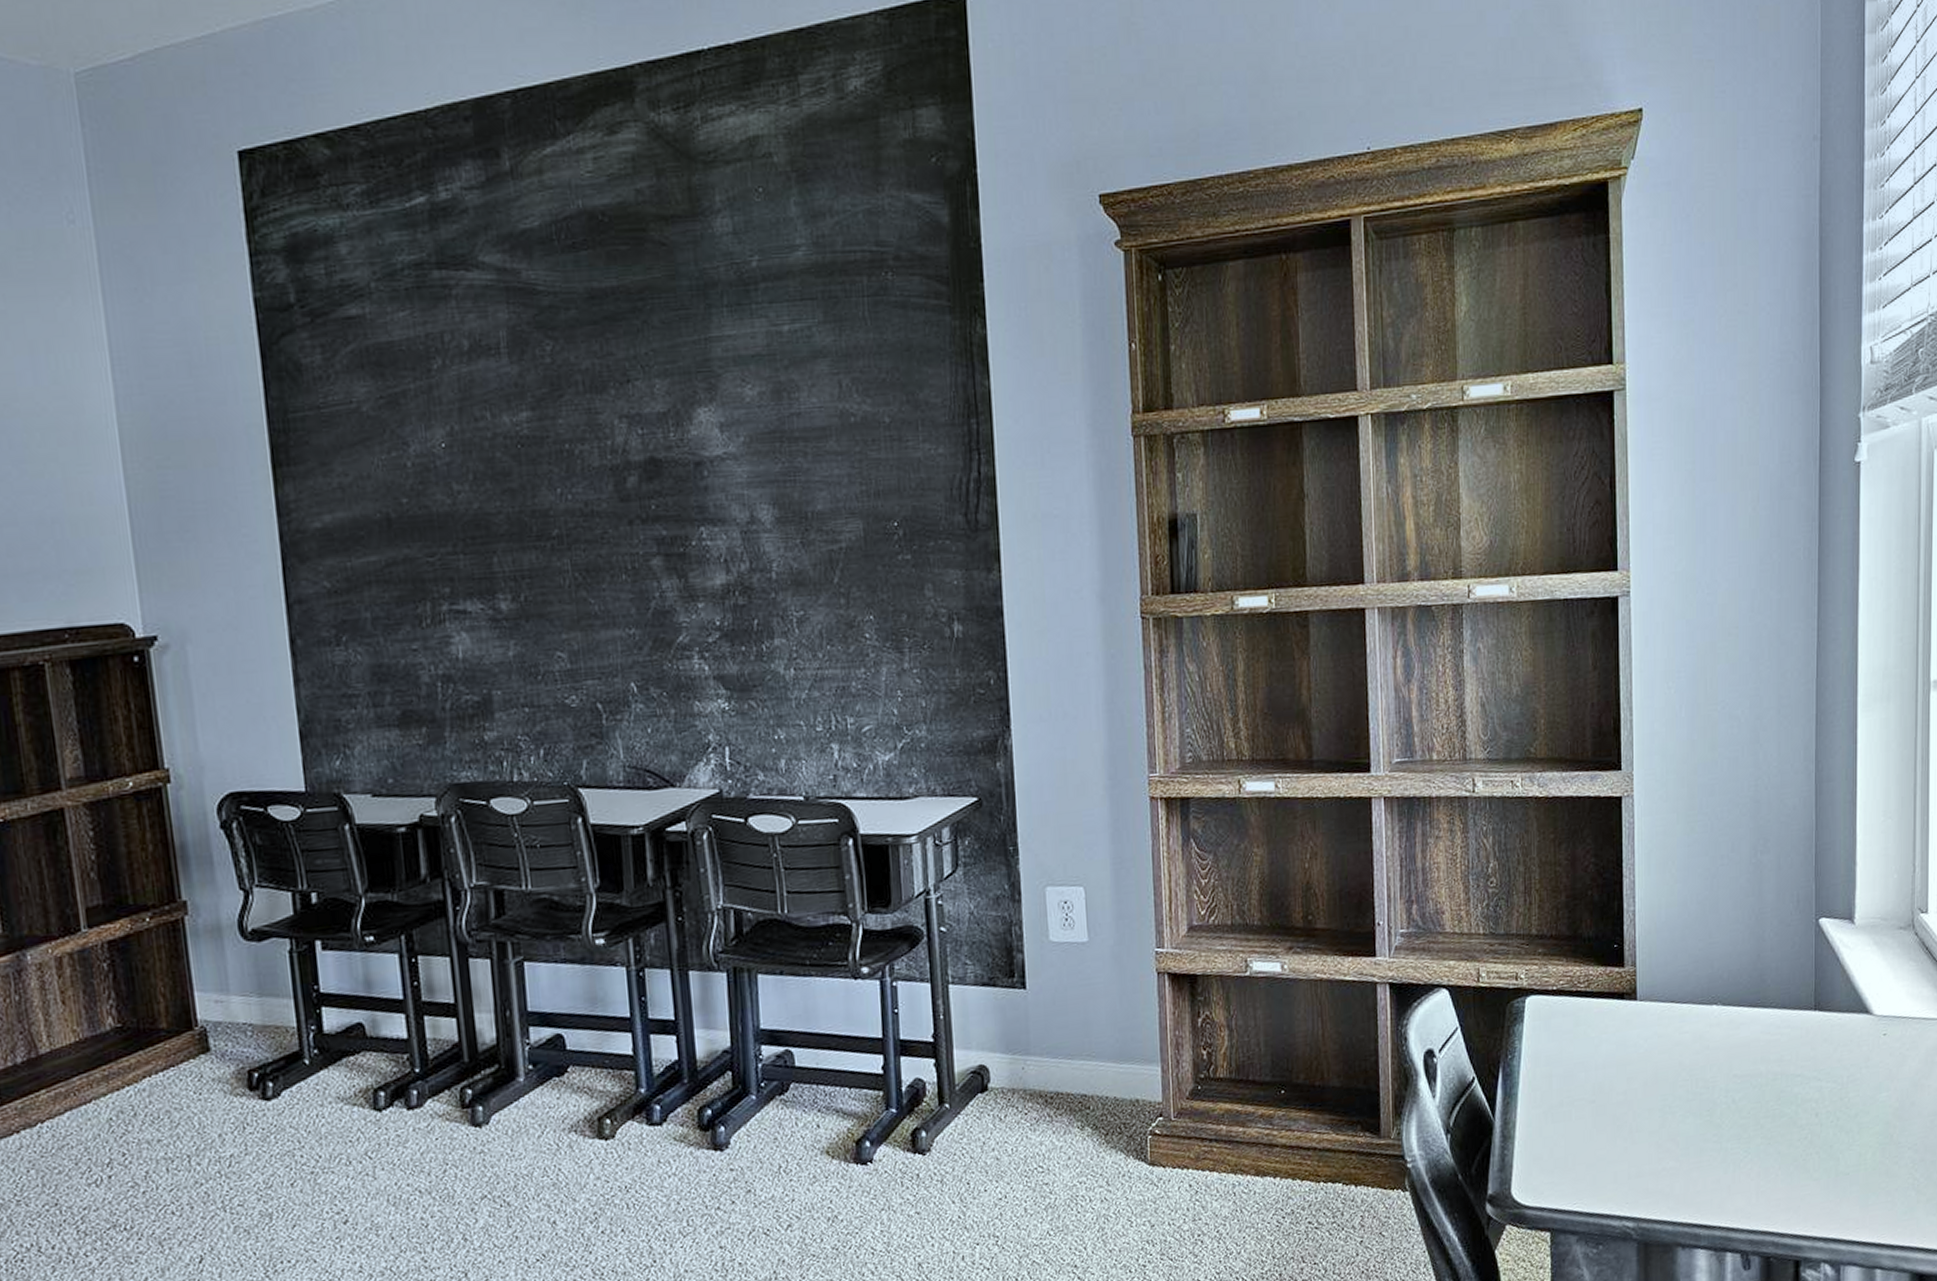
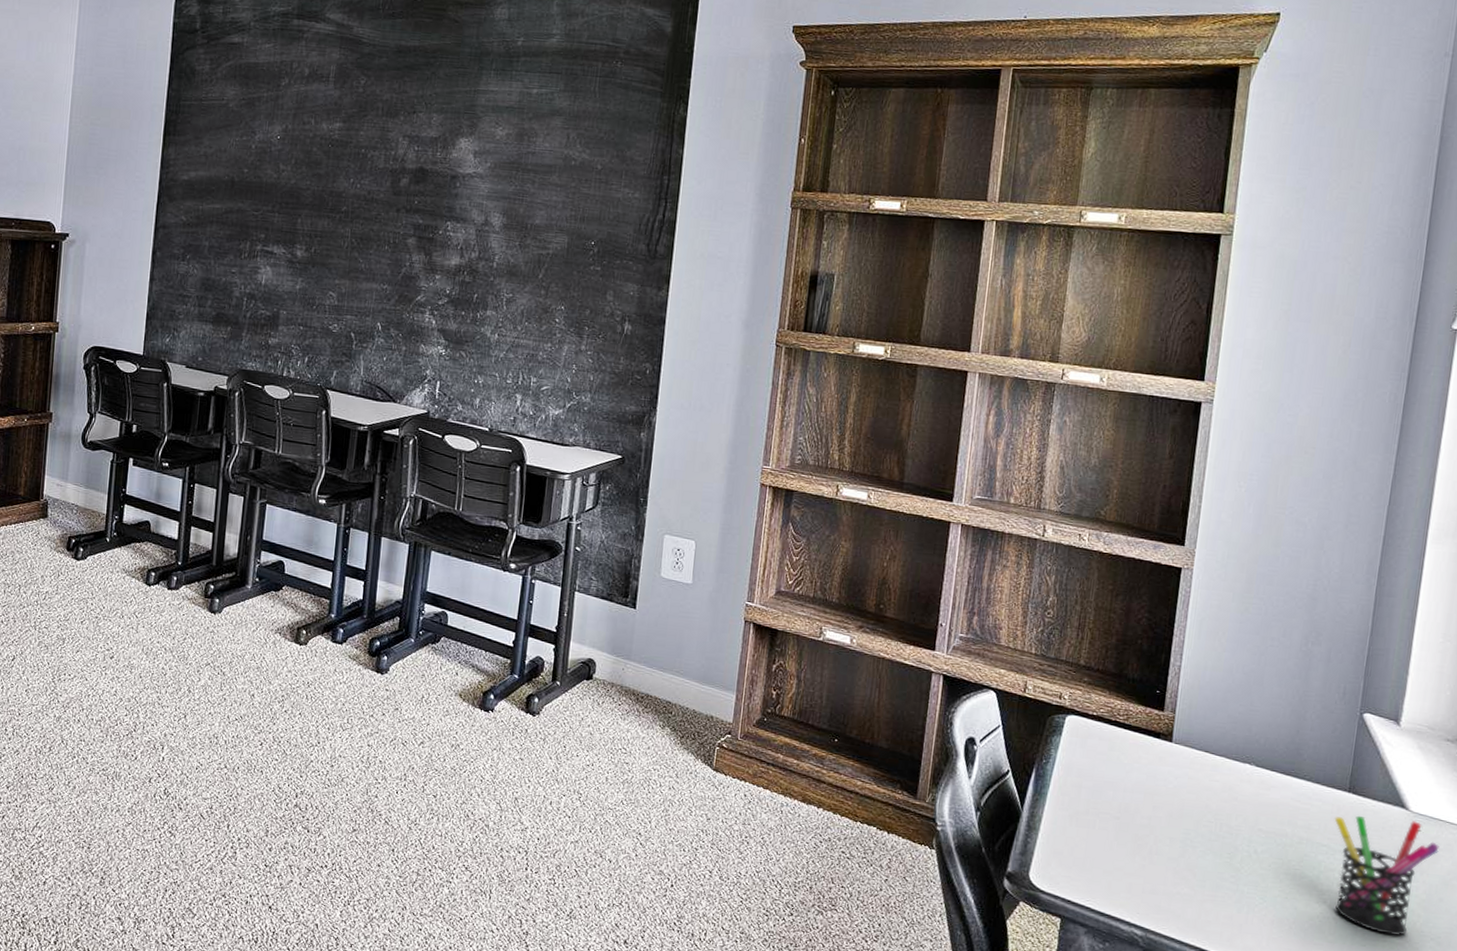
pen holder: none [1804,1024,1905,1157] -> present [1334,815,1439,936]

